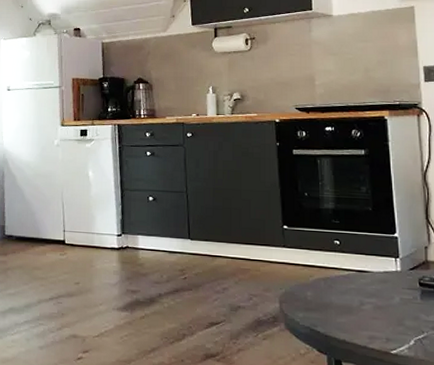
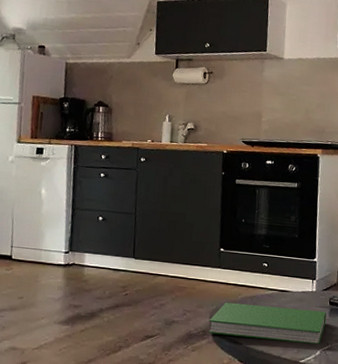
hardcover book: none [279,284,418,333] -> present [208,302,327,345]

